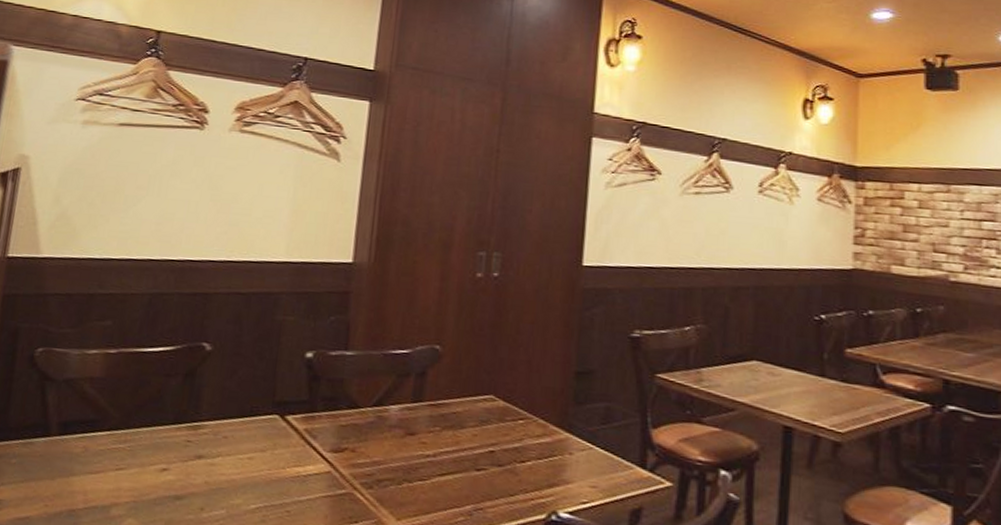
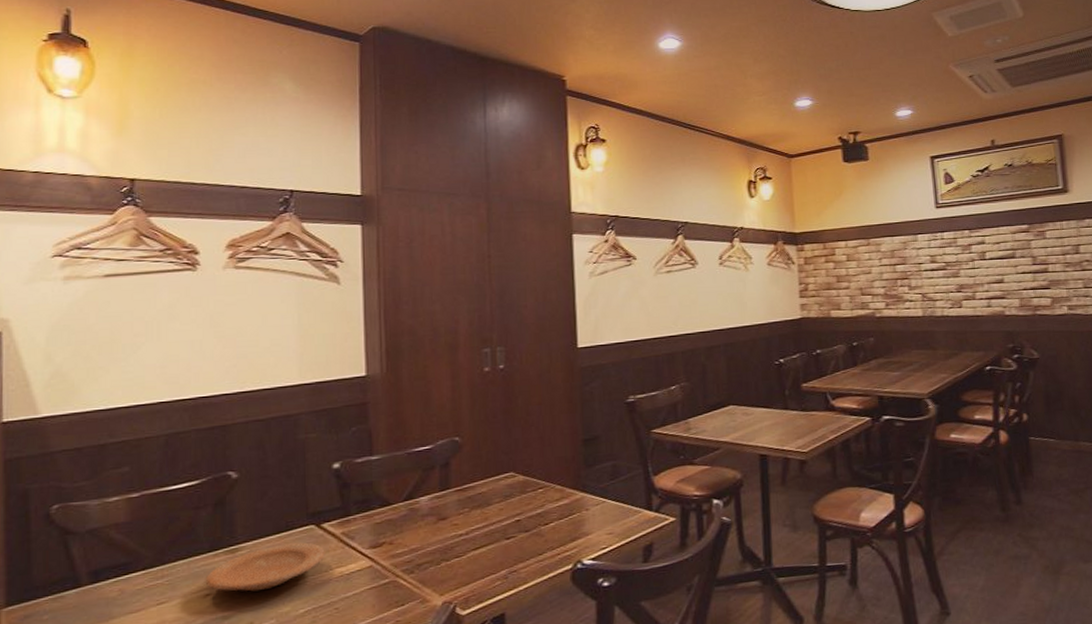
plate: none [164,430,285,476] -> present [205,542,325,592]

